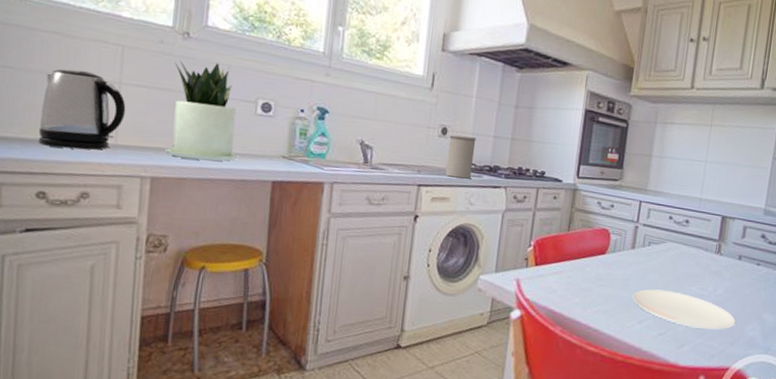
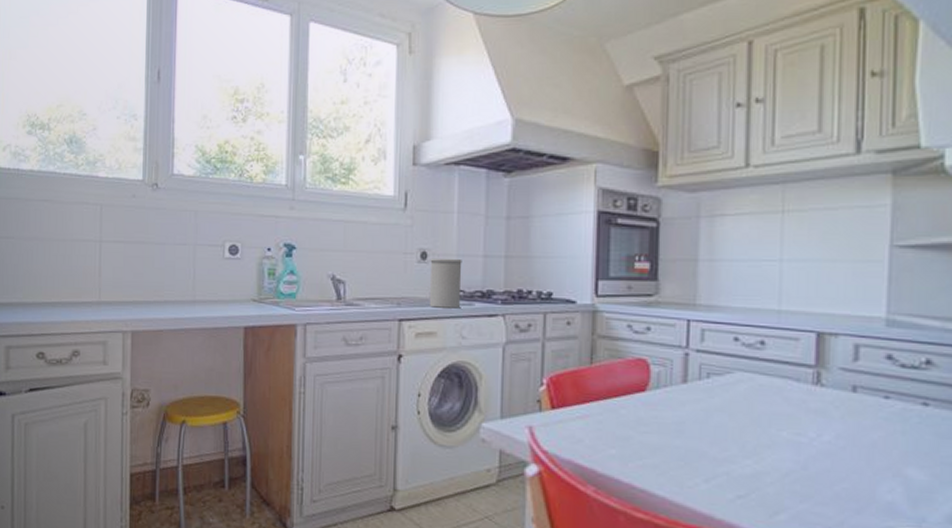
kettle: present [38,68,126,150] -> none [36,232,107,309]
planter: present [164,60,238,161] -> none [142,210,209,311]
plate: present [632,289,736,330] -> none [692,435,859,492]

